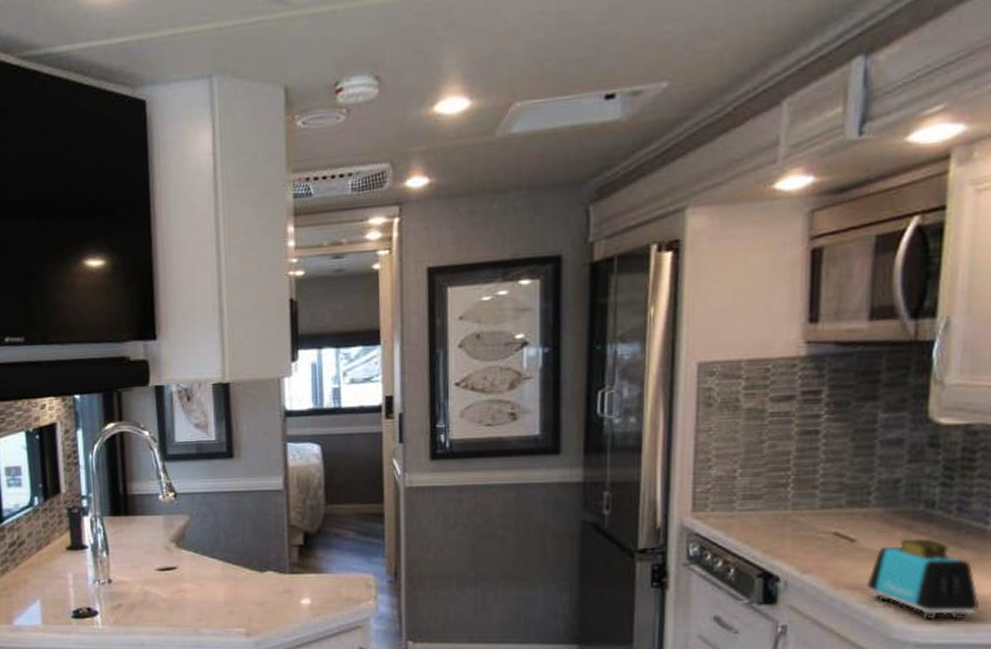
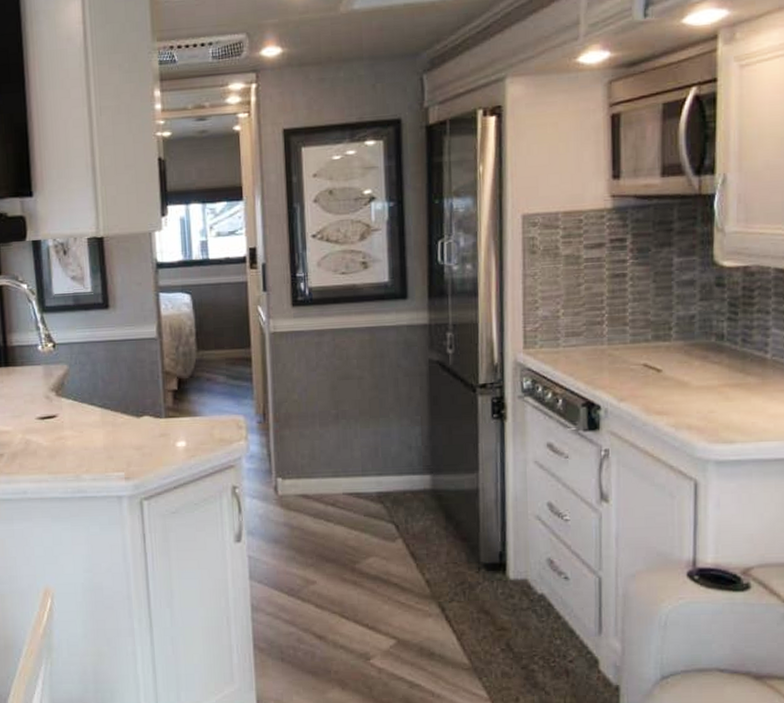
toaster: present [867,538,980,619] -> none [673,367,765,438]

